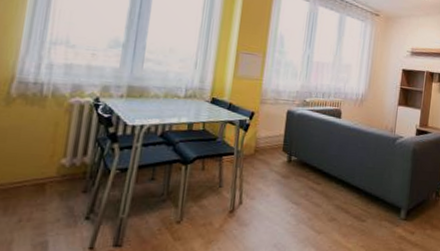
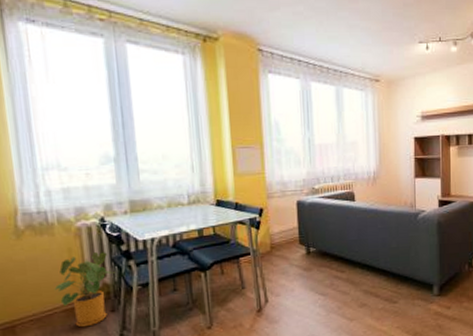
house plant: none [30,130,95,205] -> present [54,252,113,328]

